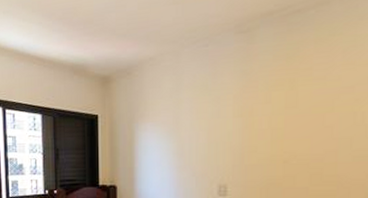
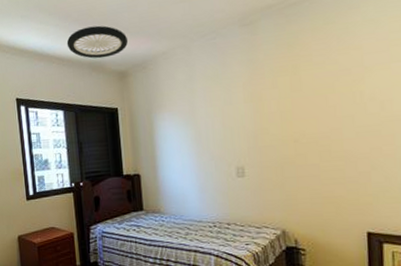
ceiling light: none [49,25,114,61] -> present [66,25,129,59]

